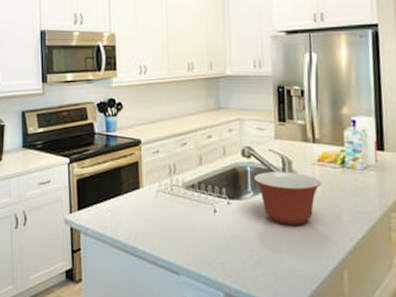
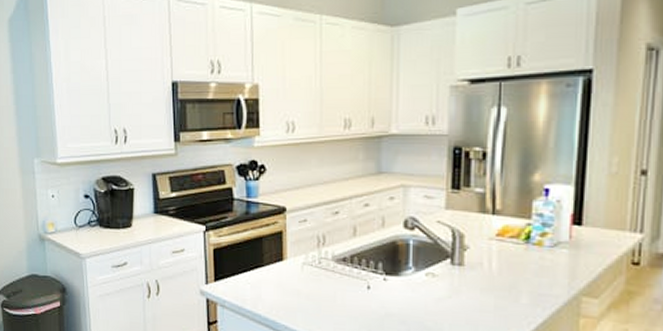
mixing bowl: present [253,172,322,225] -> none [416,246,499,306]

